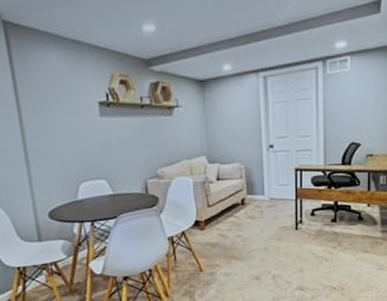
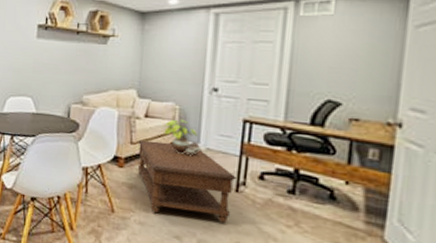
coffee table: none [214,199,296,263] -> present [137,139,238,224]
potted plant: none [234,177,266,208] -> present [164,119,202,156]

